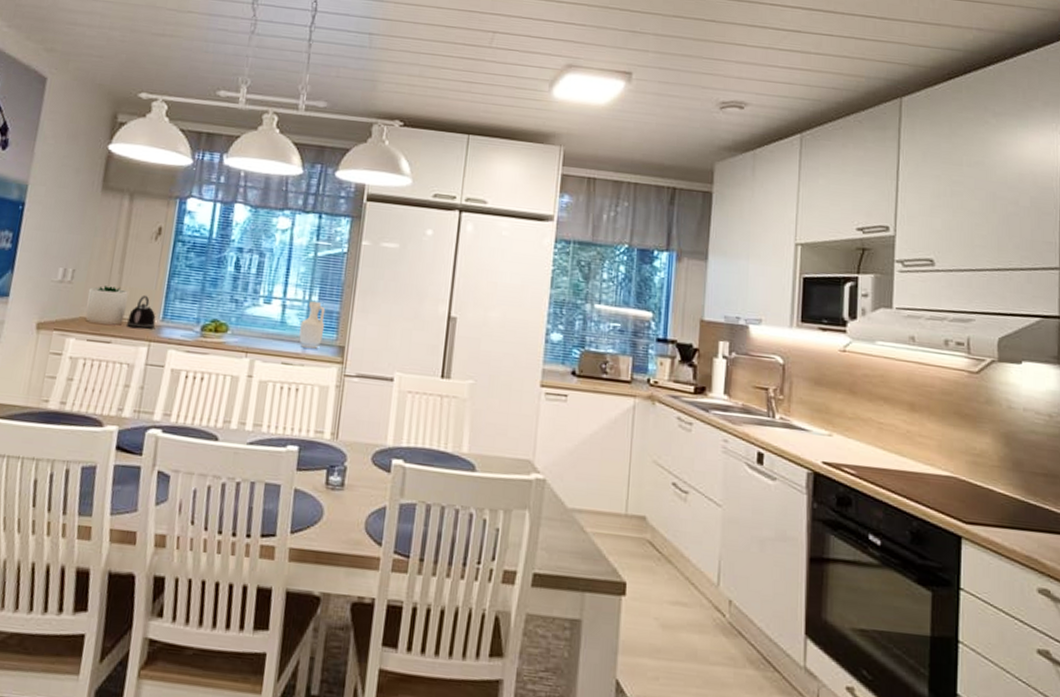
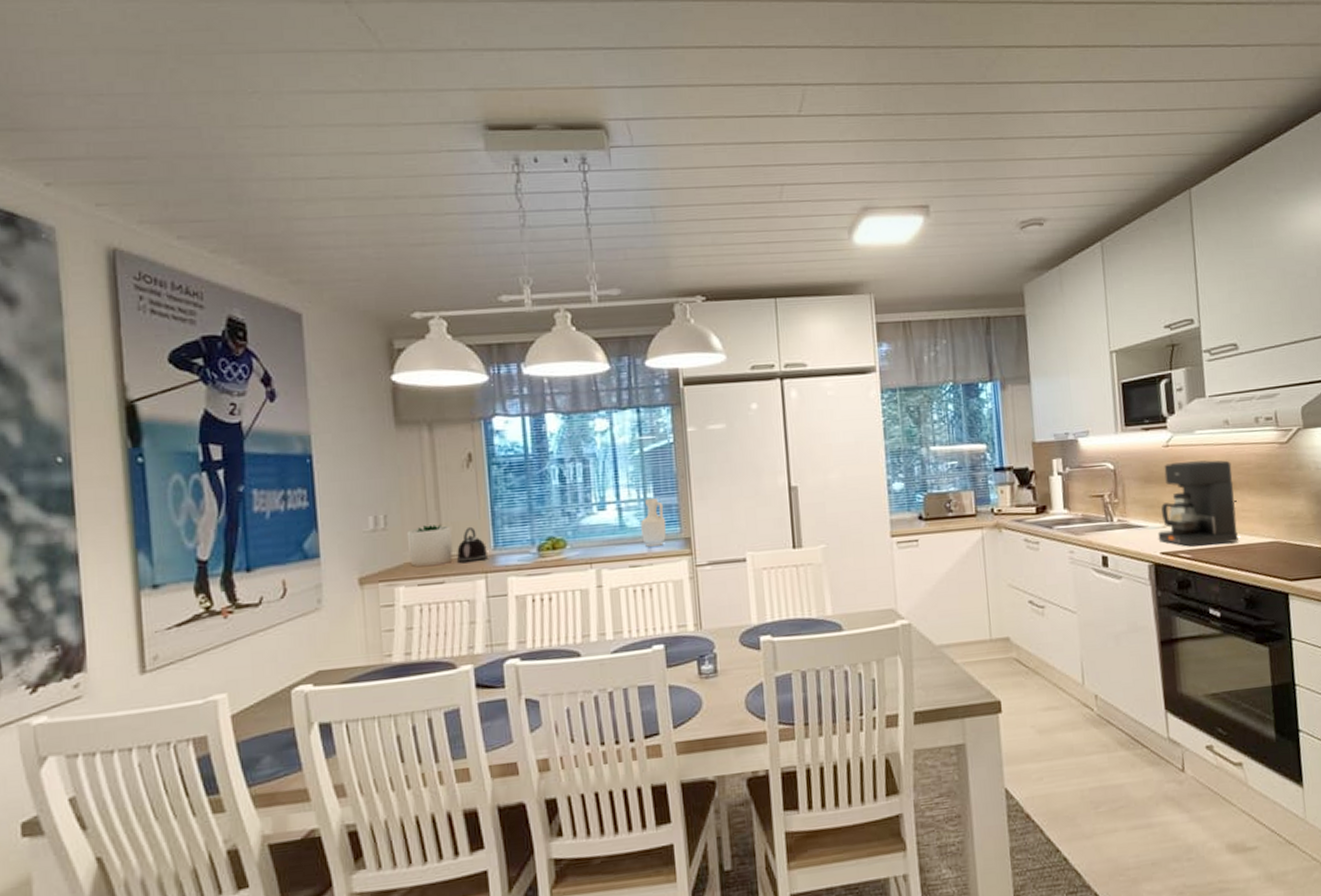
coffee maker: none [821,369,913,468] -> present [1157,460,1238,547]

